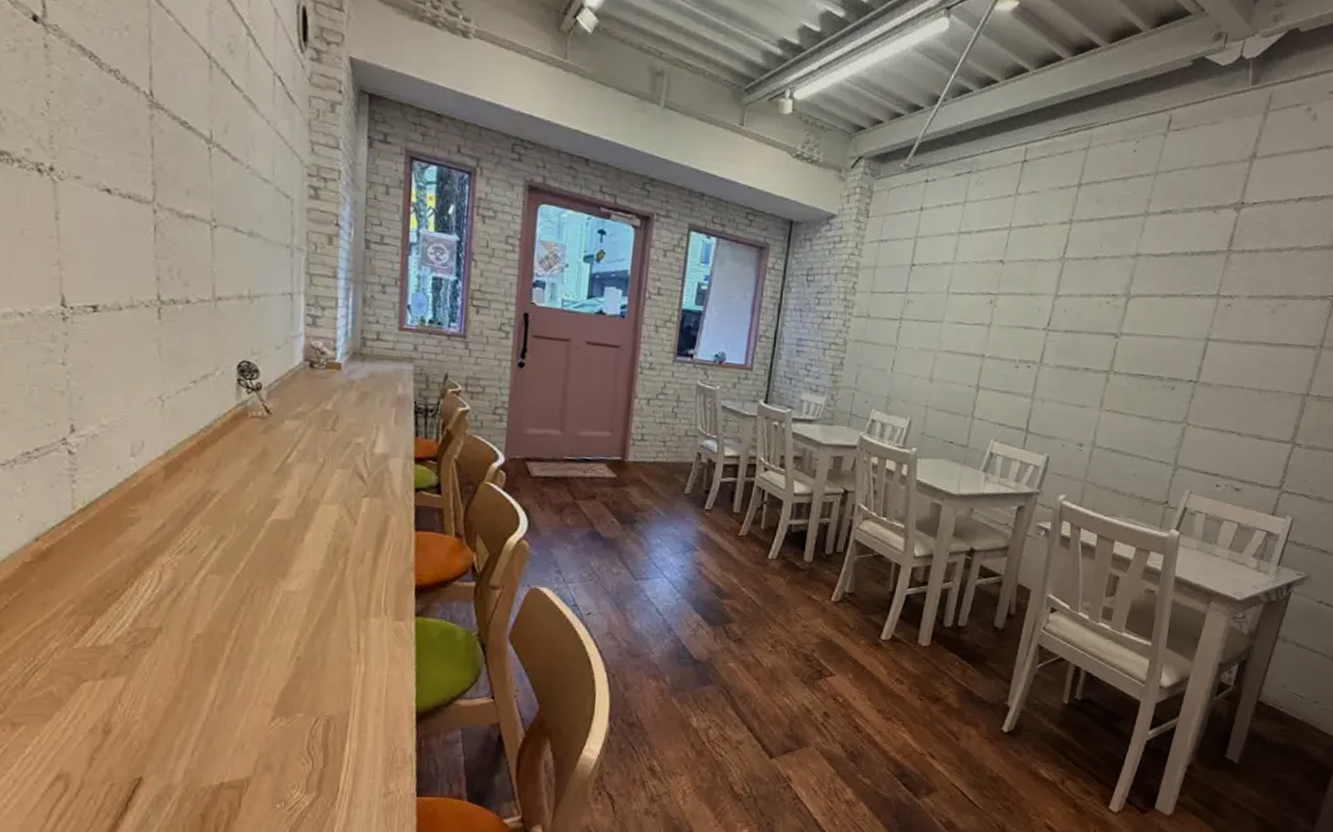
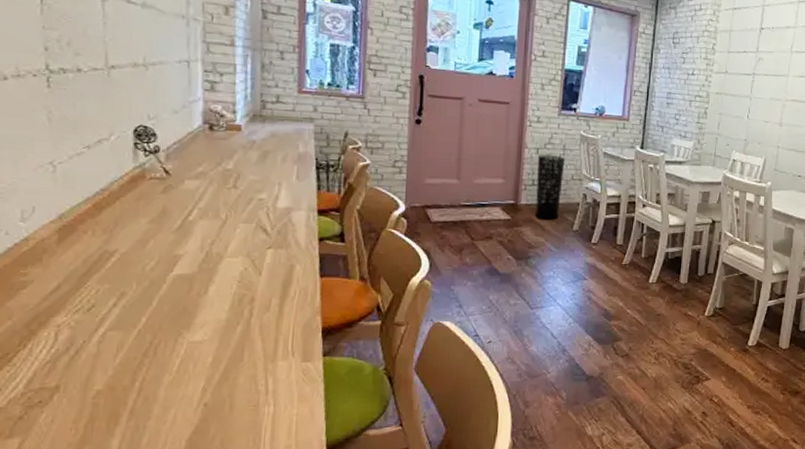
umbrella stand: none [643,406,679,482] -> present [535,155,565,221]

